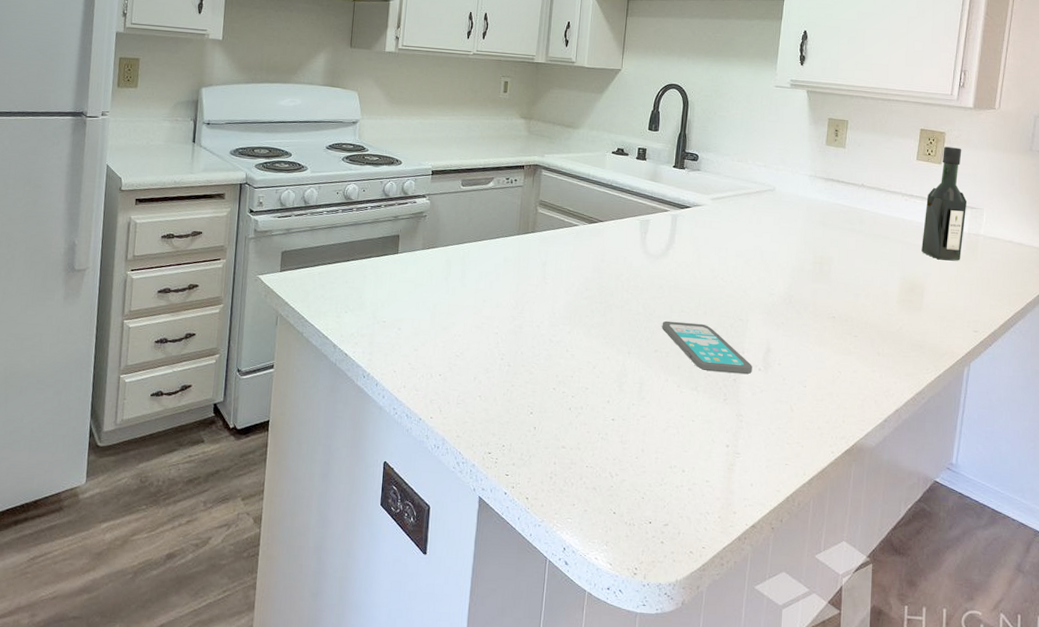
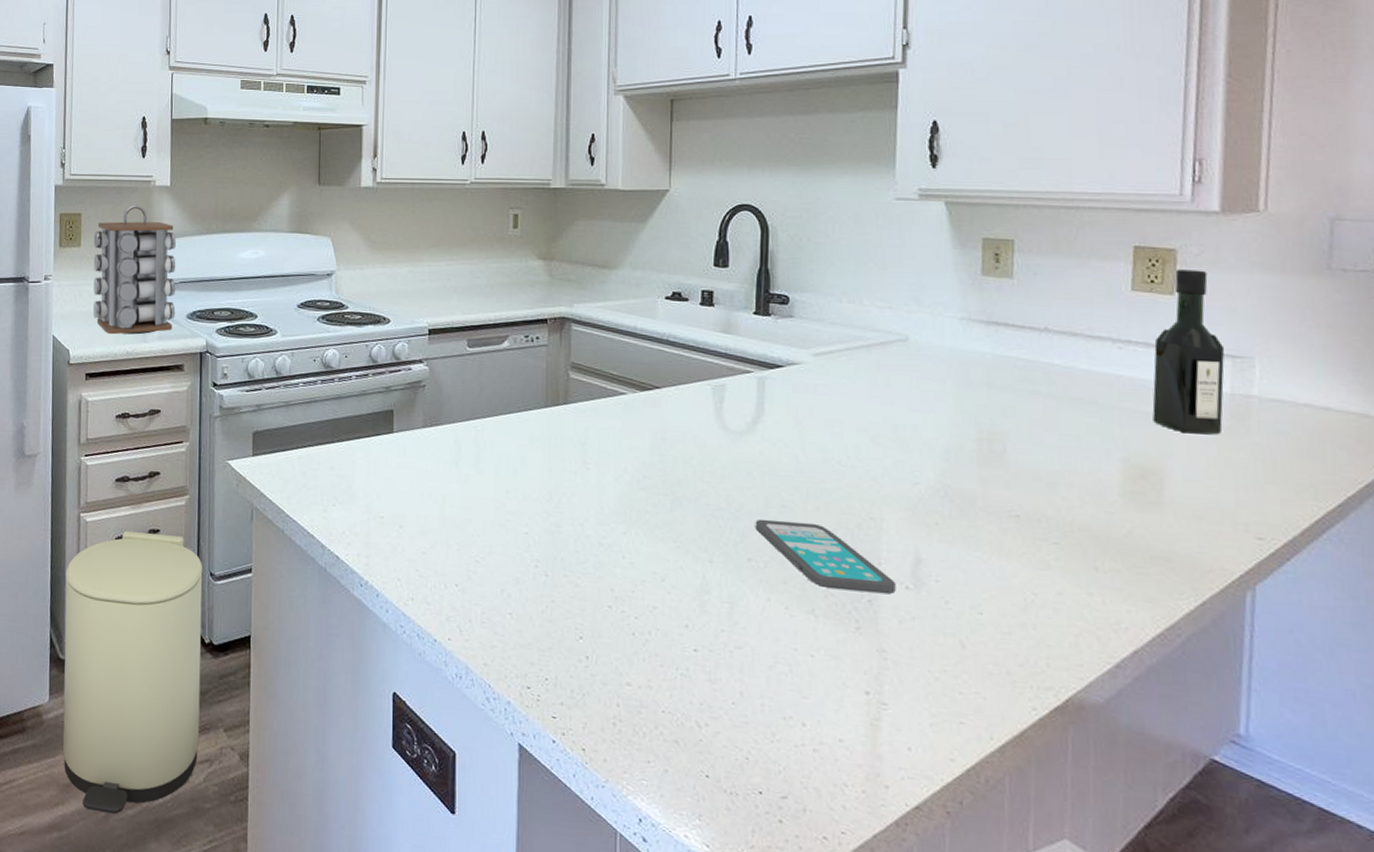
pedal bin: none [96,334,232,575] -> present [62,530,203,814]
spice rack: none [145,54,225,167] -> present [93,205,176,335]

